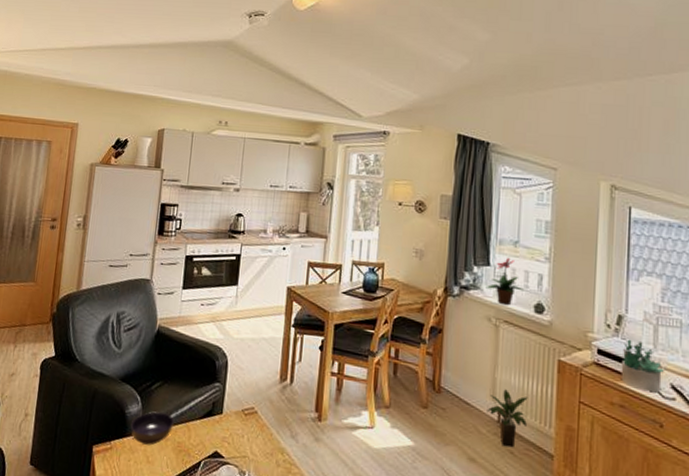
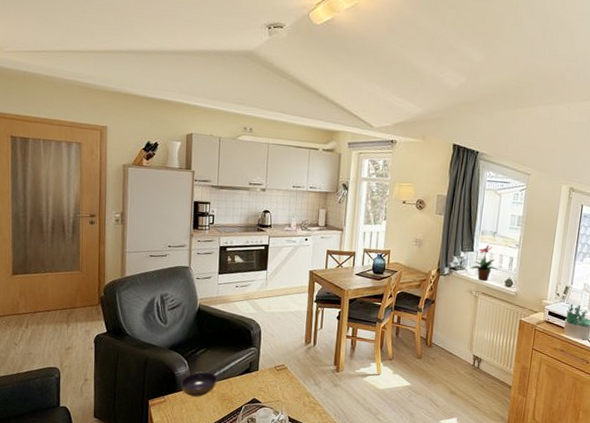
potted plant: present [487,389,528,448] -> none [465,342,496,383]

